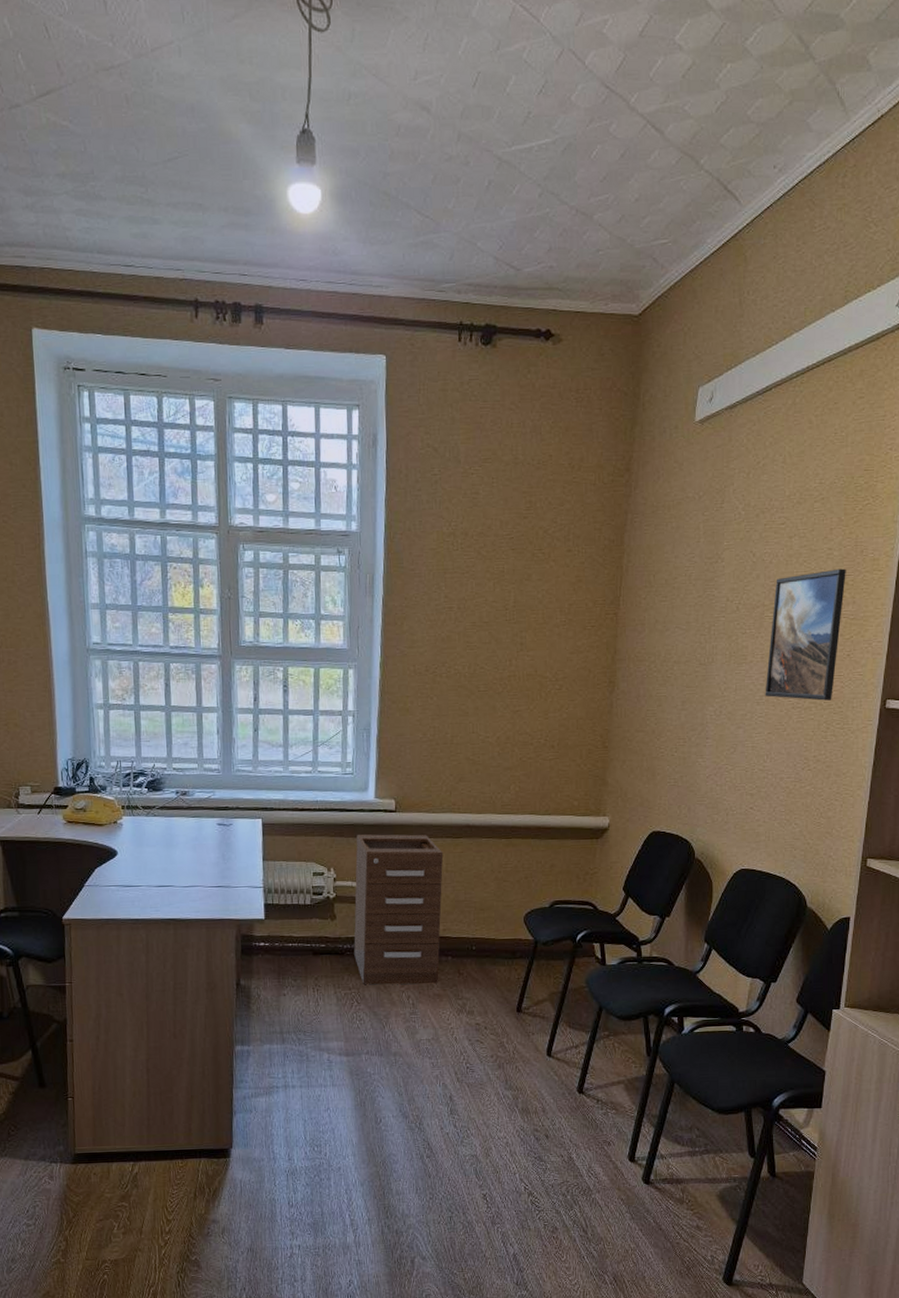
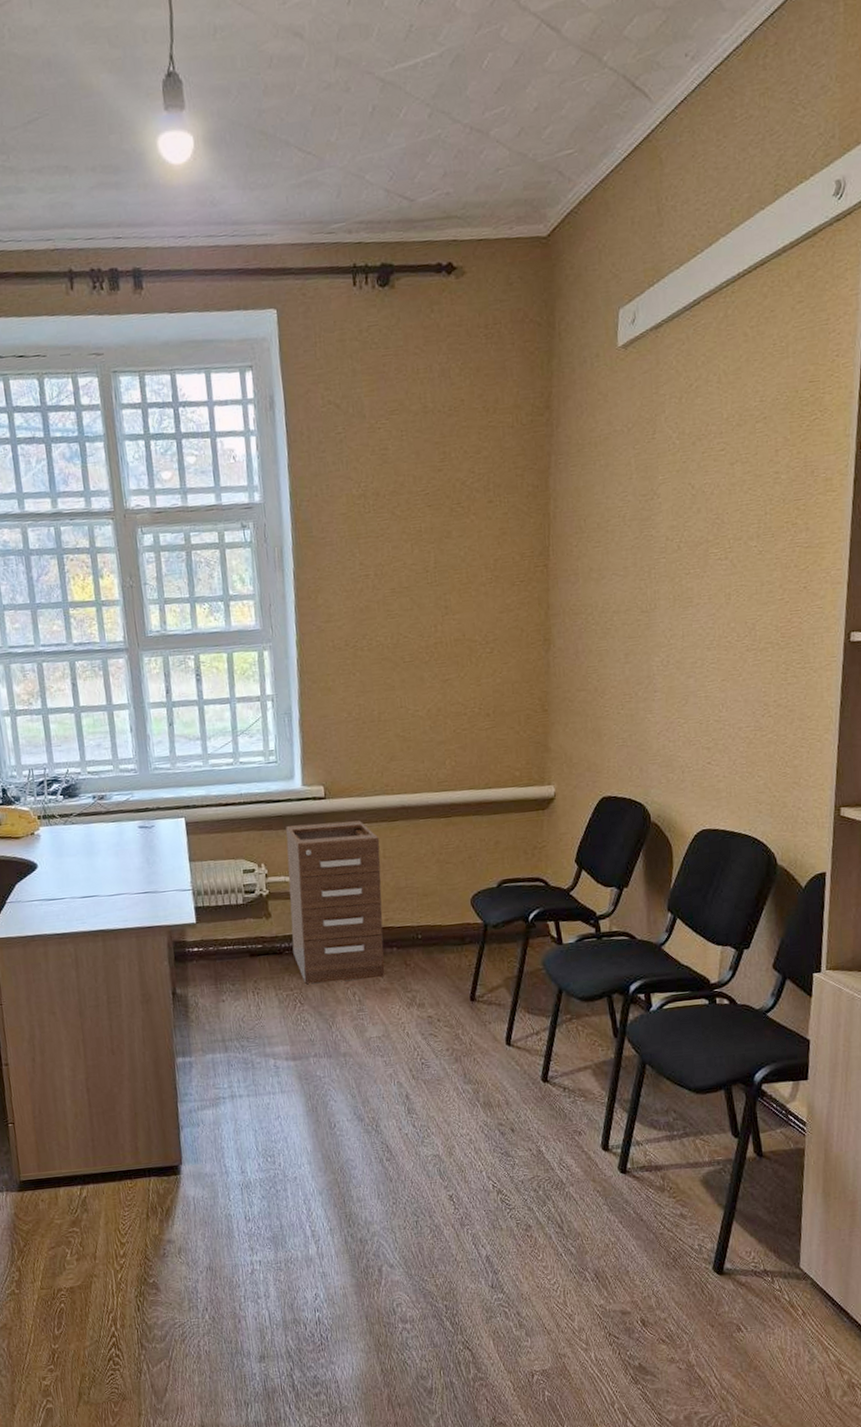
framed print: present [765,568,846,701] -> none [715,492,797,641]

